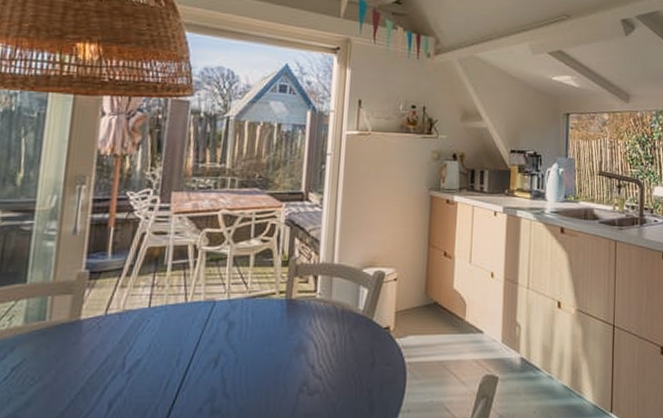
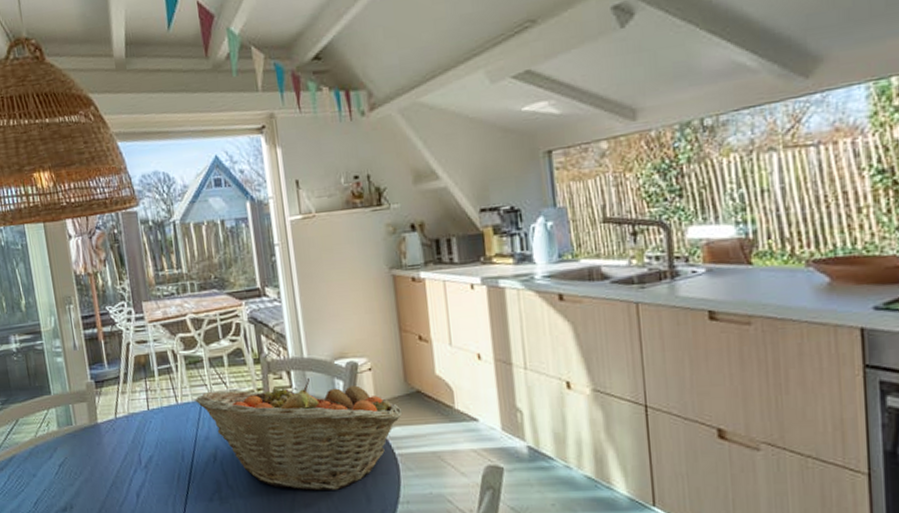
fruit basket: none [208,284,419,400] -> present [195,379,403,491]

